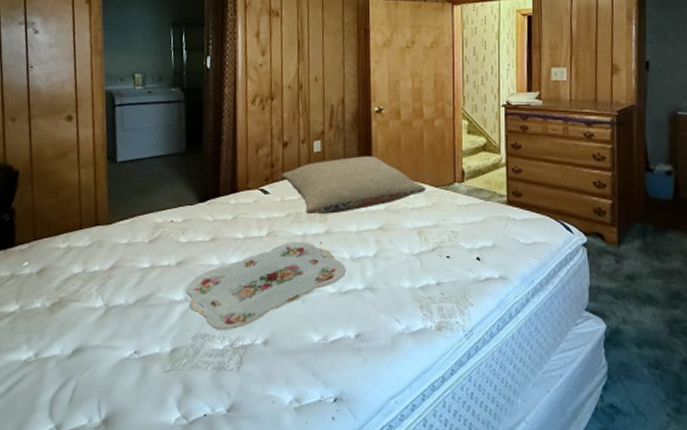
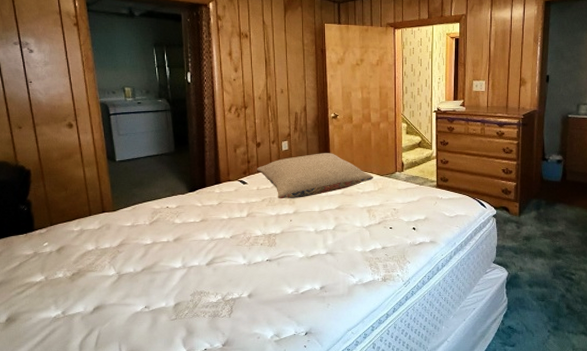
serving tray: present [185,241,347,330] -> none [183,220,312,288]

